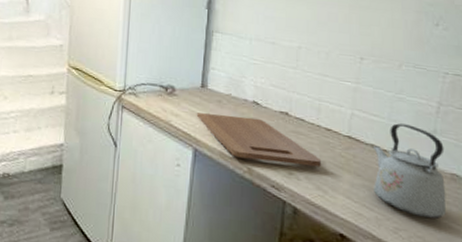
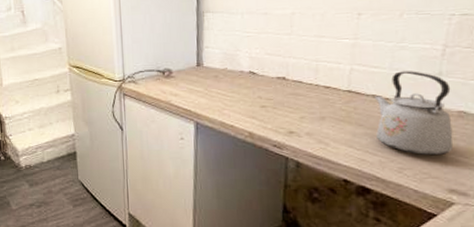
cutting board: present [196,113,322,167] -> none [194,86,323,125]

